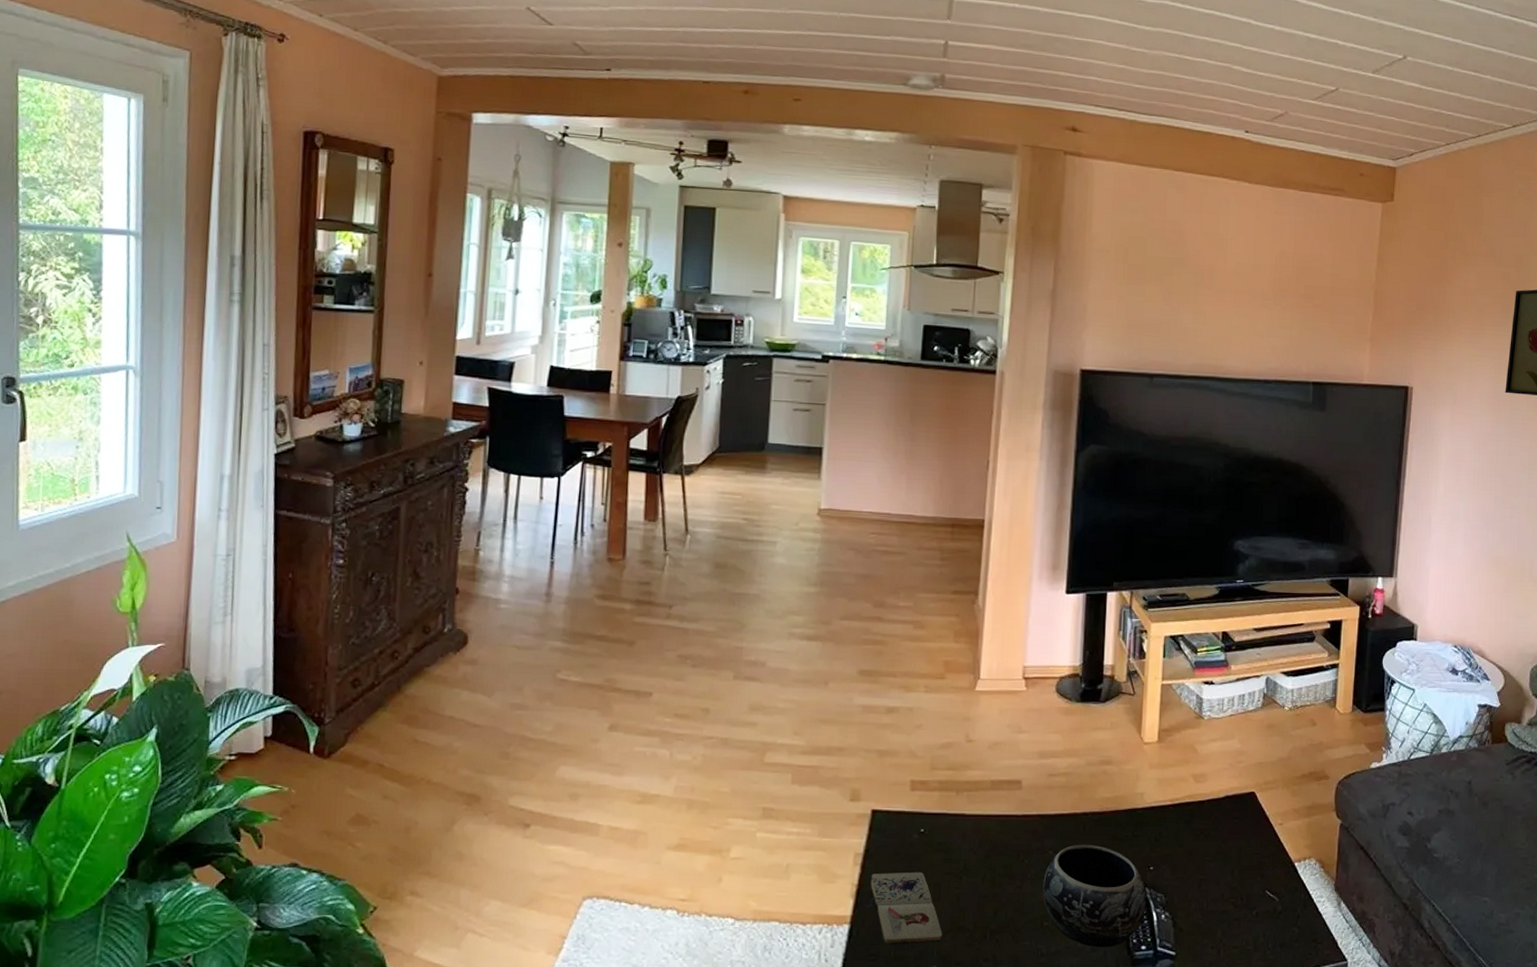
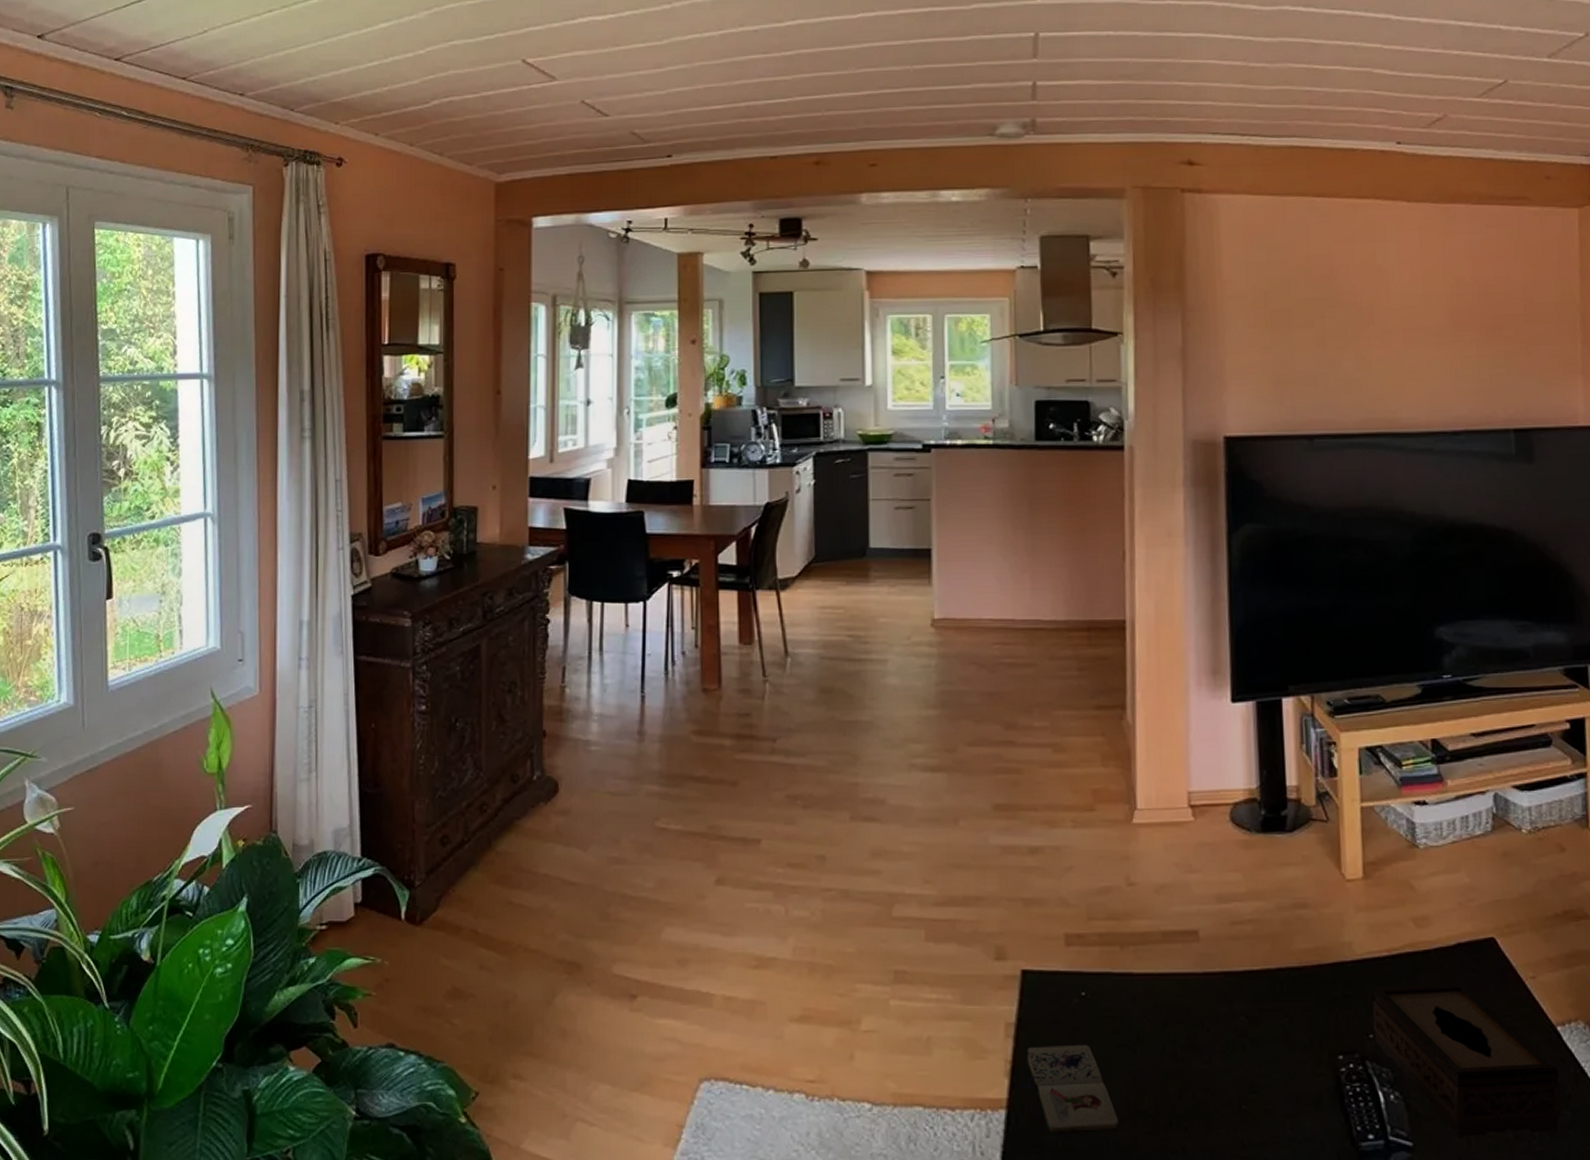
decorative bowl: present [1042,845,1147,948] -> none [1236,1008,1370,1137]
tissue box: none [1154,828,1292,948] -> present [1372,983,1562,1137]

